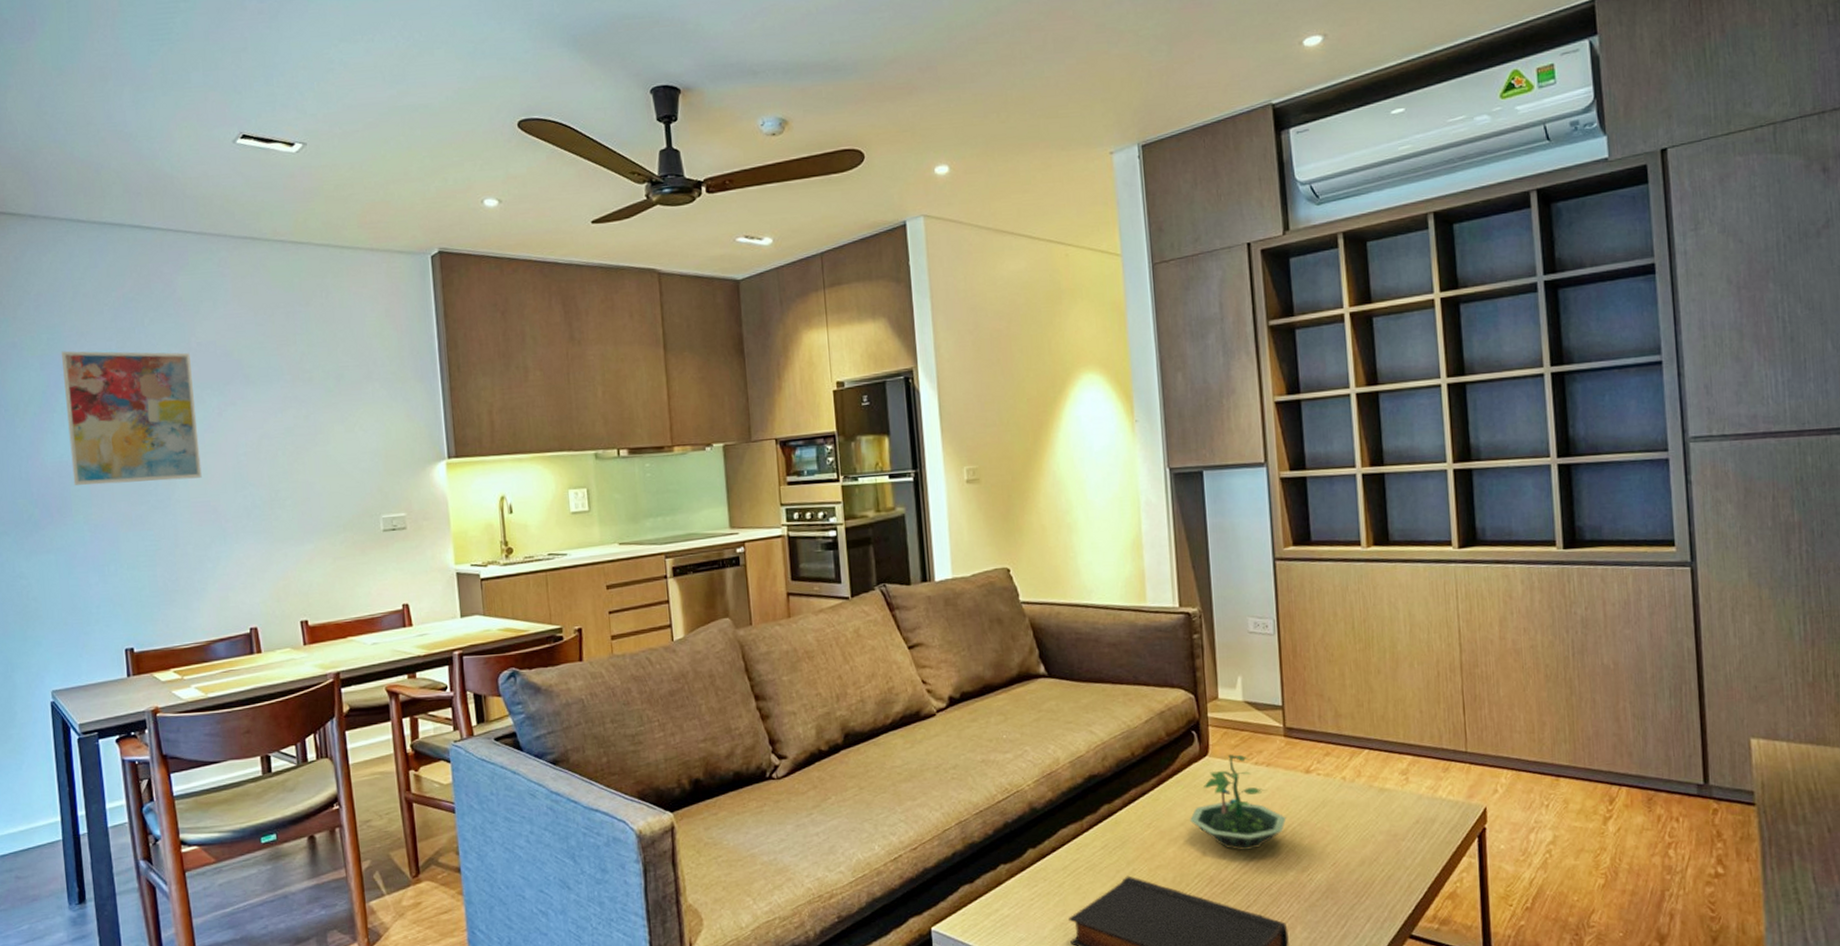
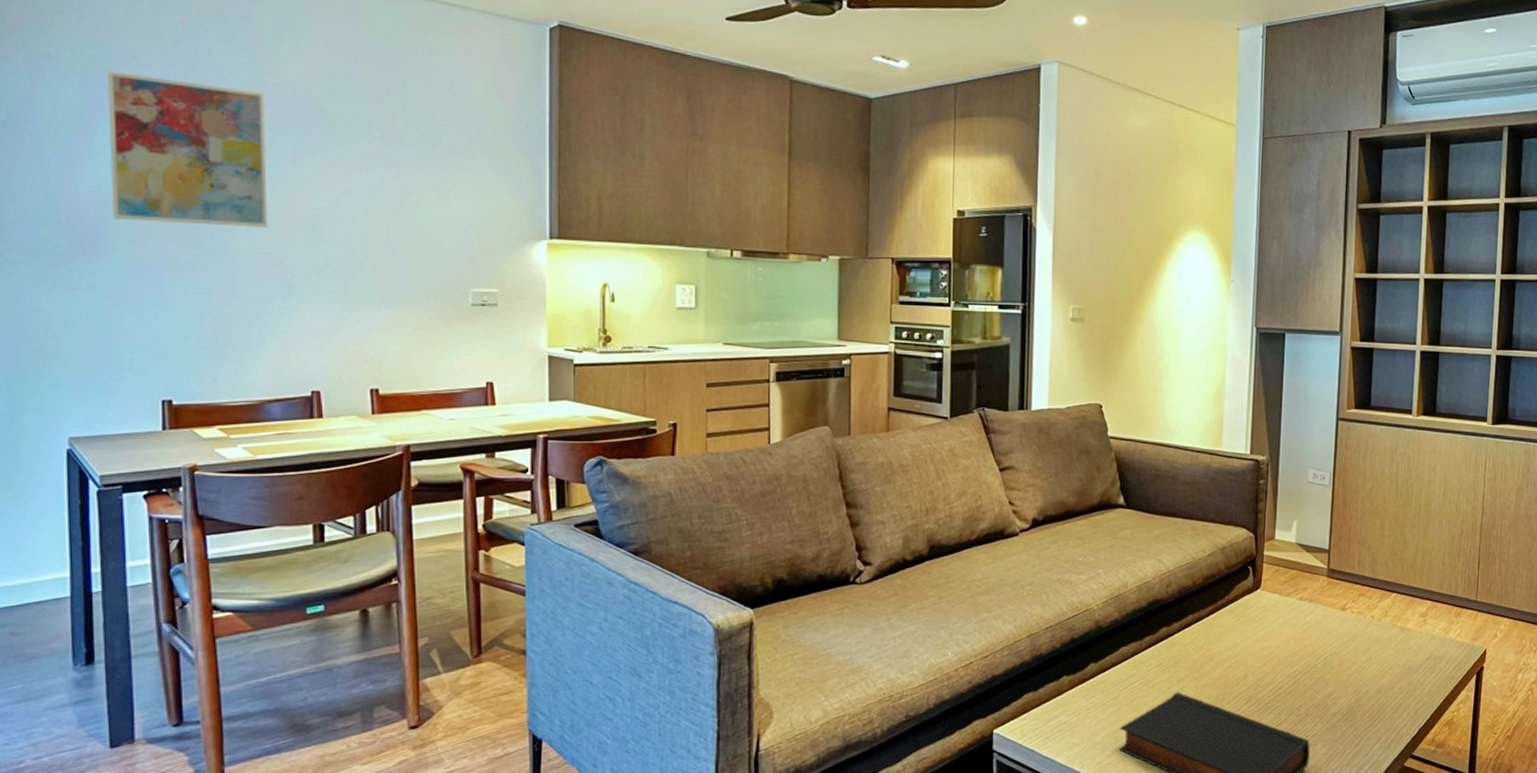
terrarium: present [1190,754,1287,850] -> none [1238,590,1321,675]

